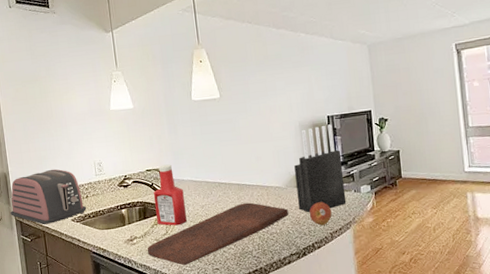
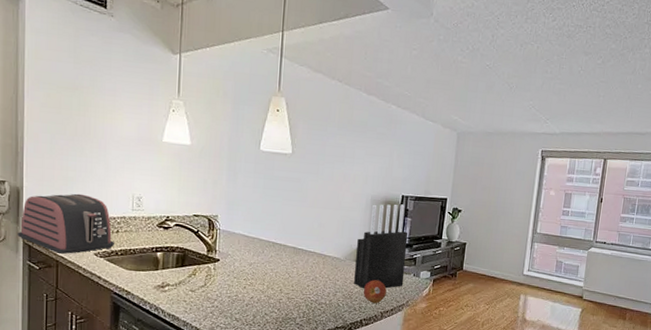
cutting board: present [147,202,289,266] -> none [179,268,342,323]
ketchup bottle: present [153,164,187,226] -> none [196,213,232,280]

